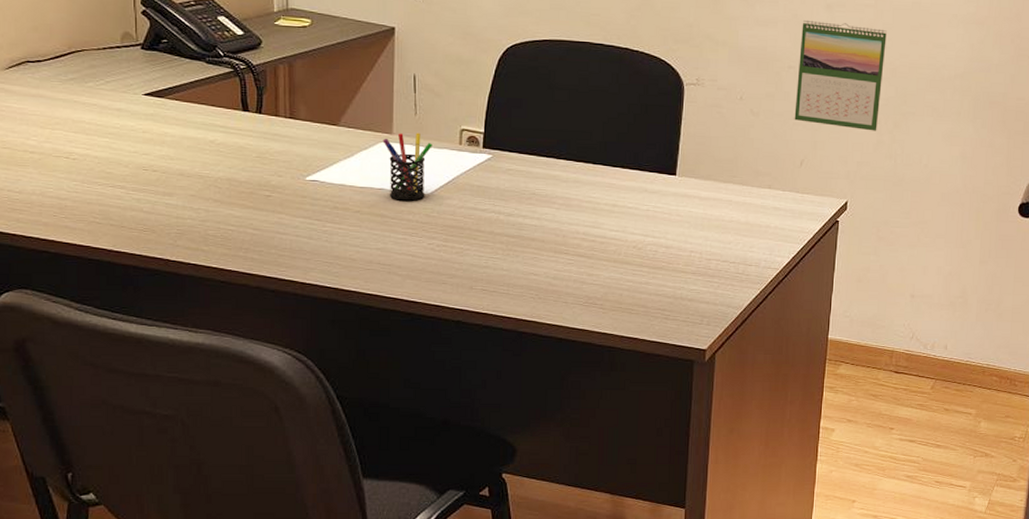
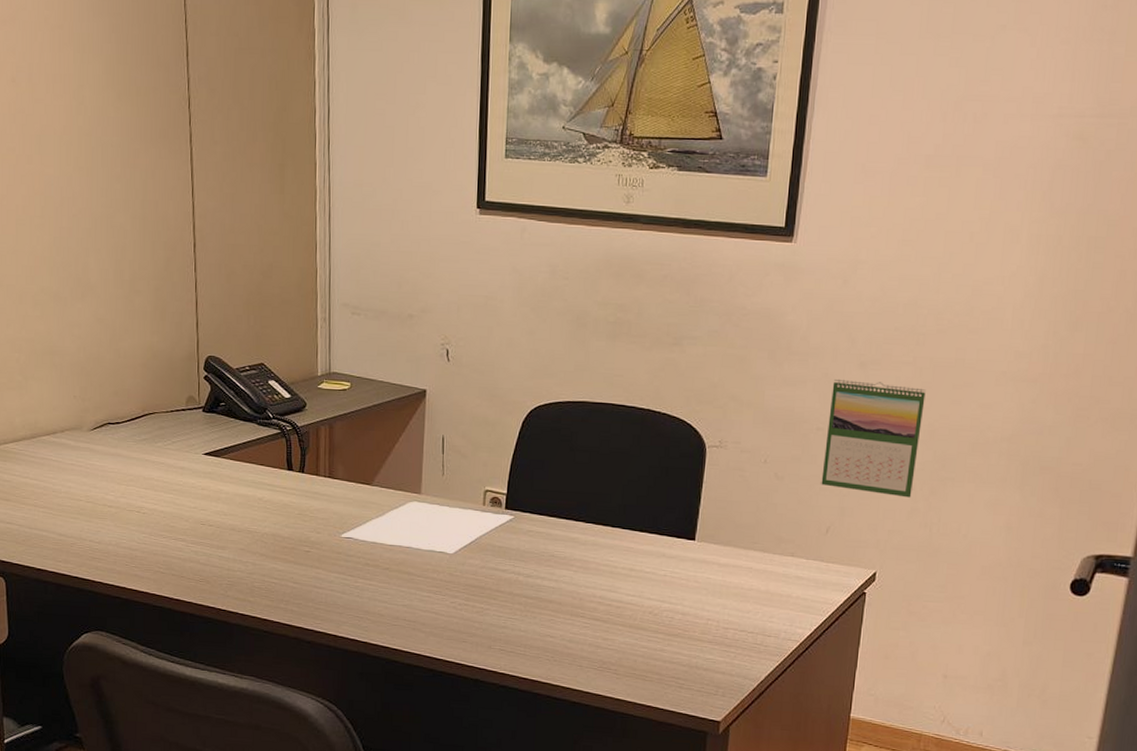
pen holder: present [383,132,432,201] -> none [412,493,458,560]

